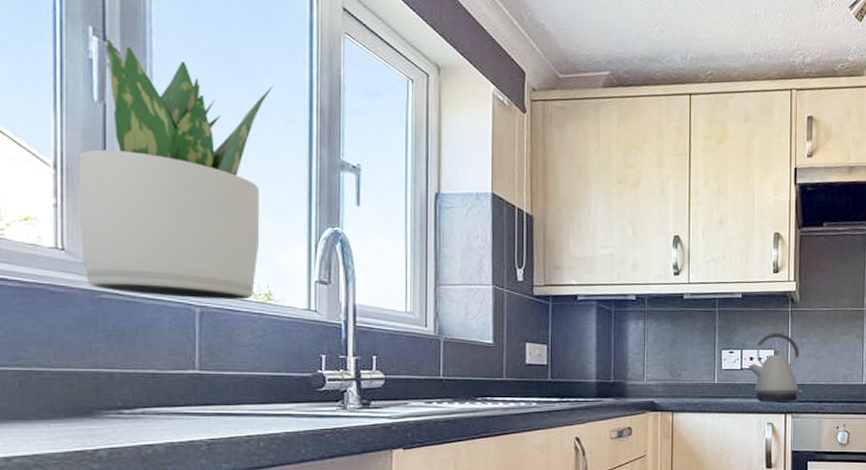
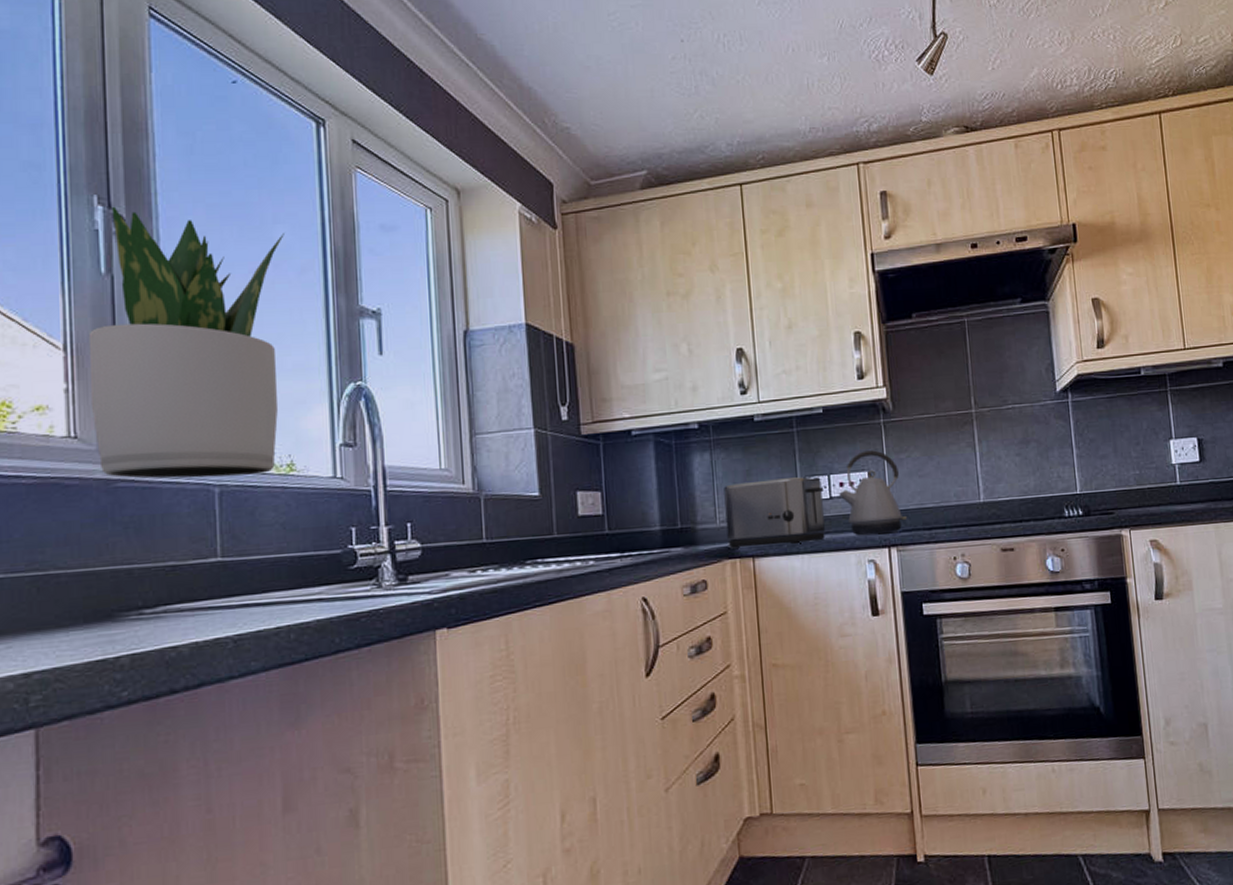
toaster: none [652,349,736,405] -> present [724,477,826,549]

